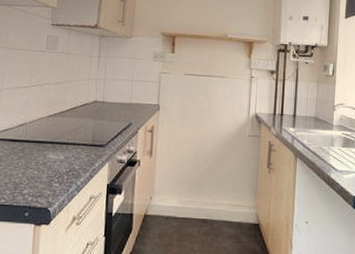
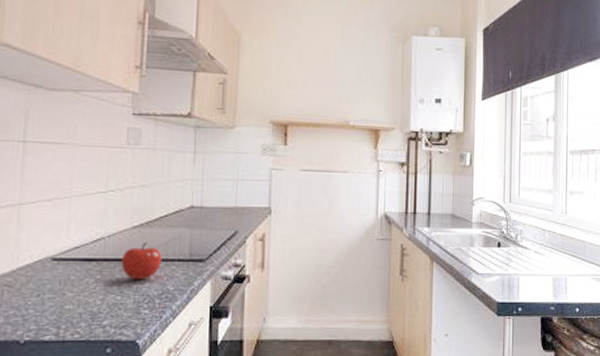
fruit: none [38,129,71,159] -> present [121,243,163,280]

